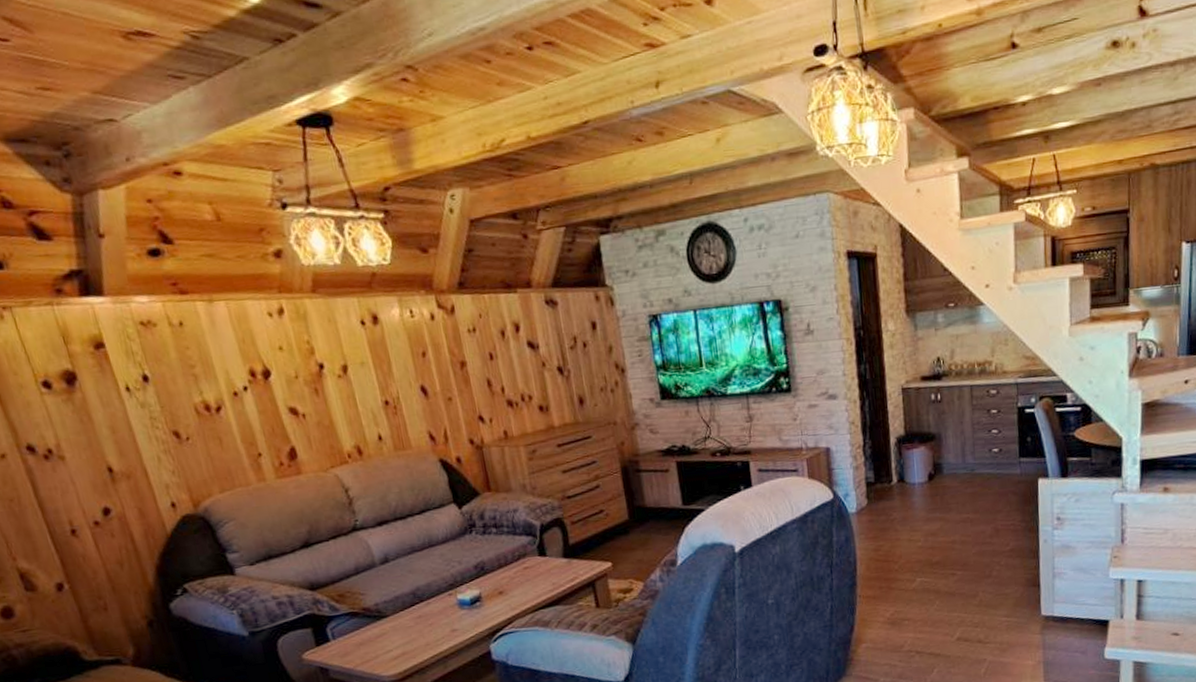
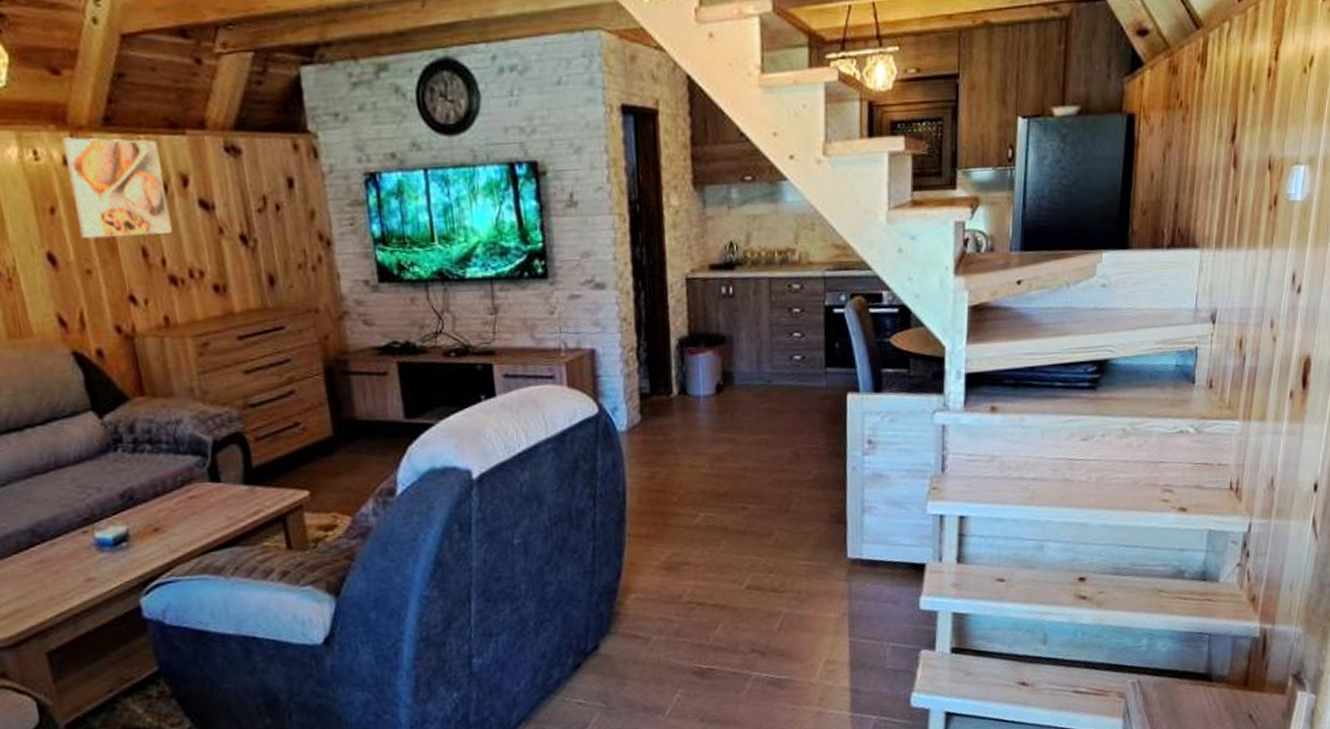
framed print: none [429,298,509,375] -> present [61,137,172,239]

